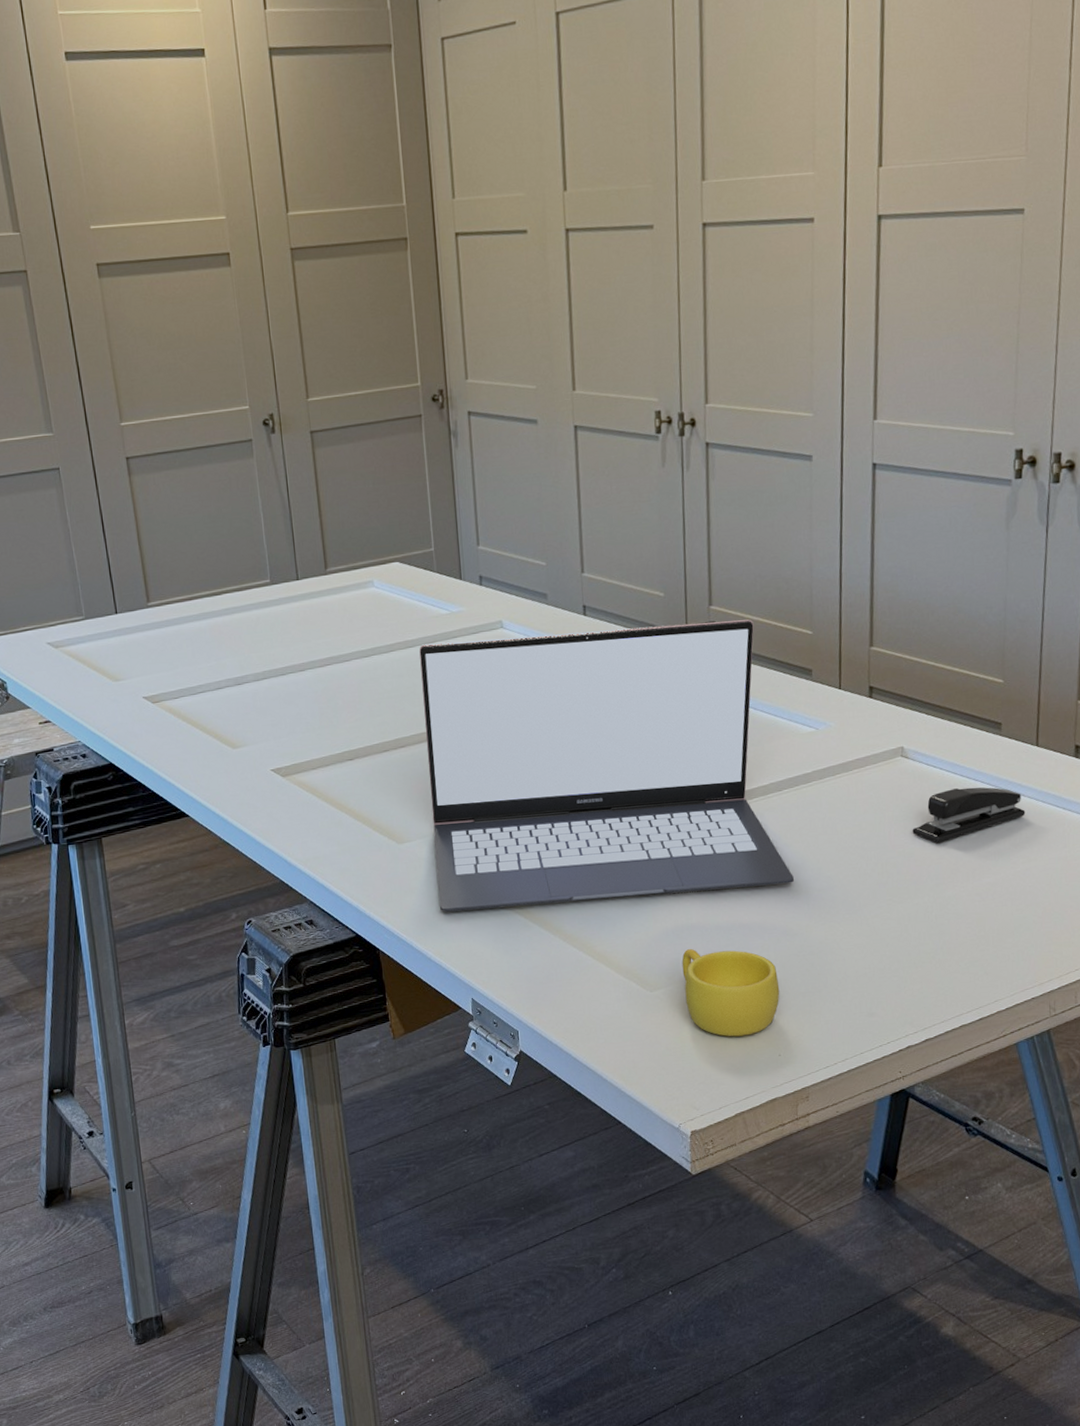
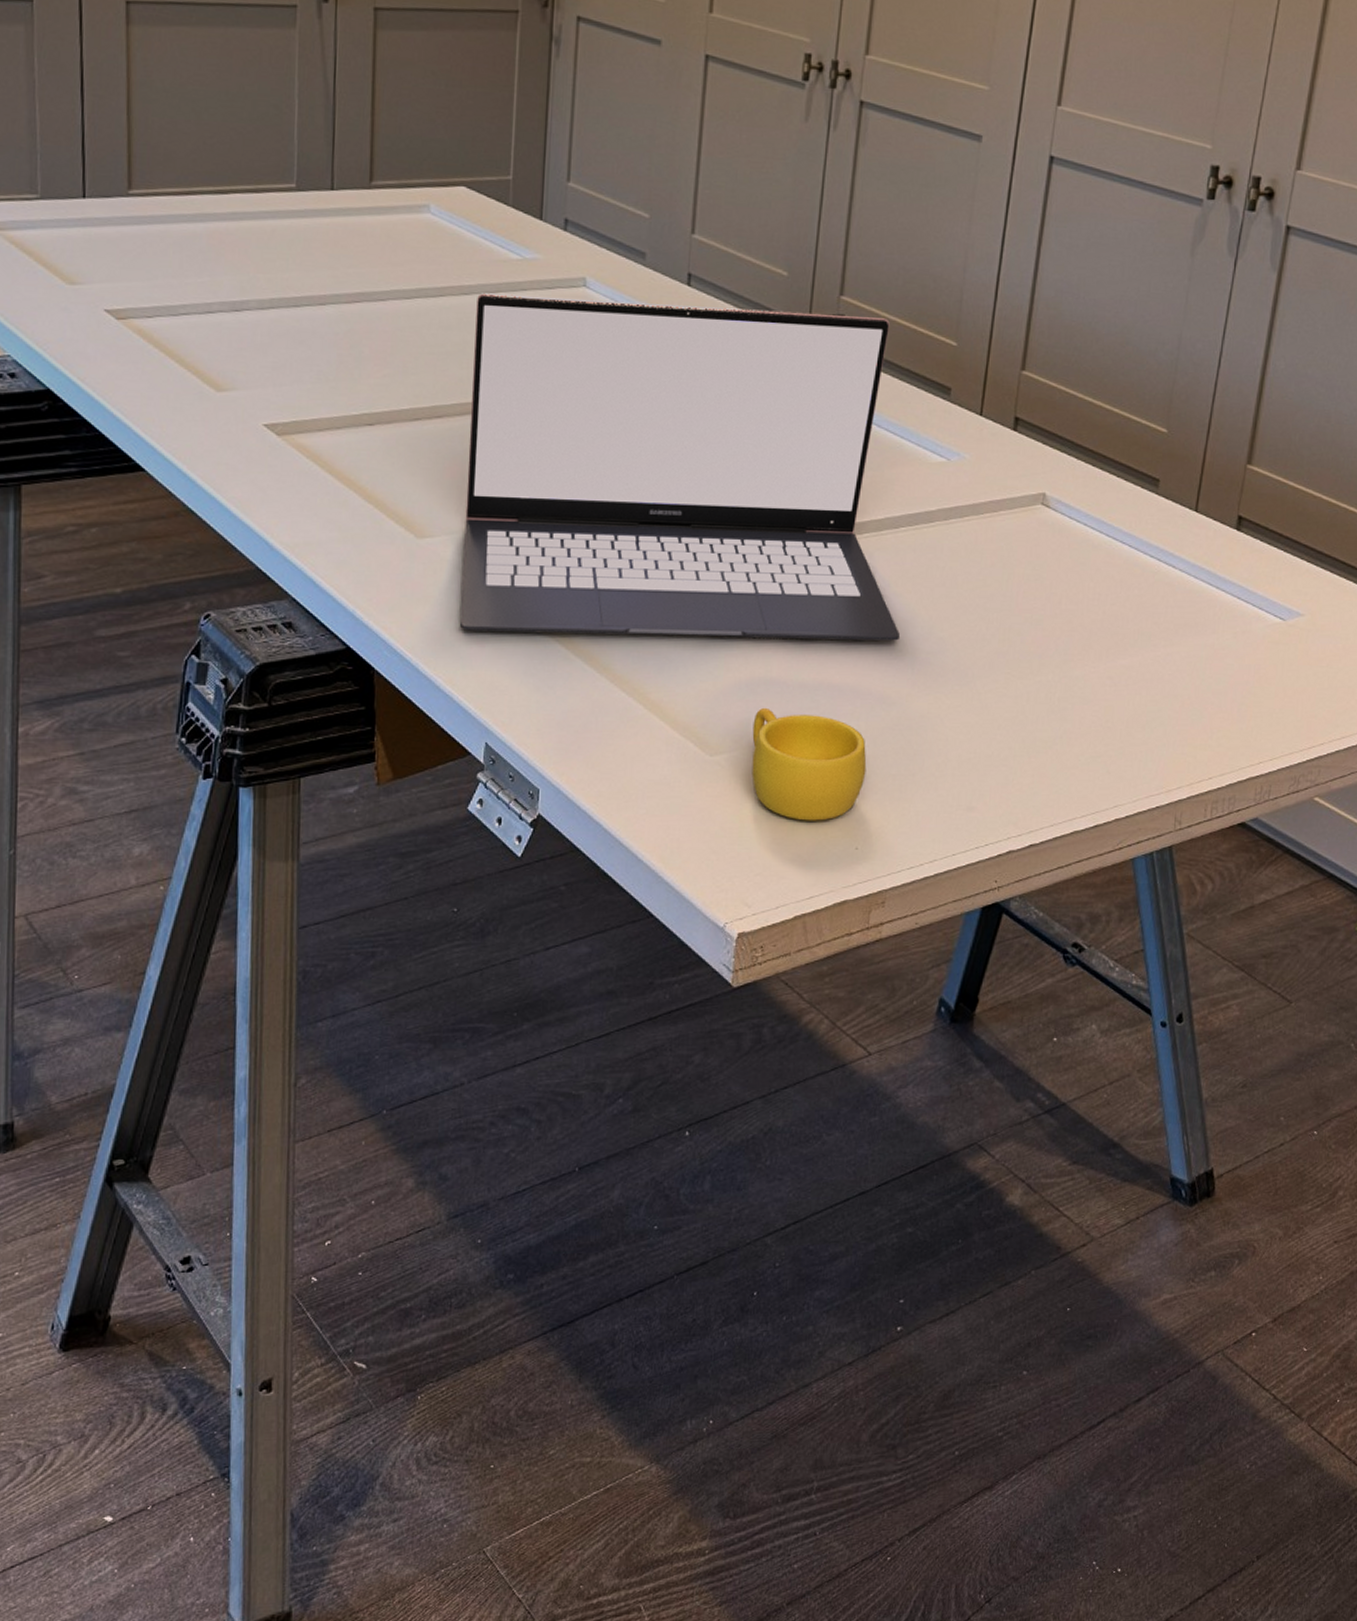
stapler: present [912,787,1026,844] -> none [1044,550,1174,613]

